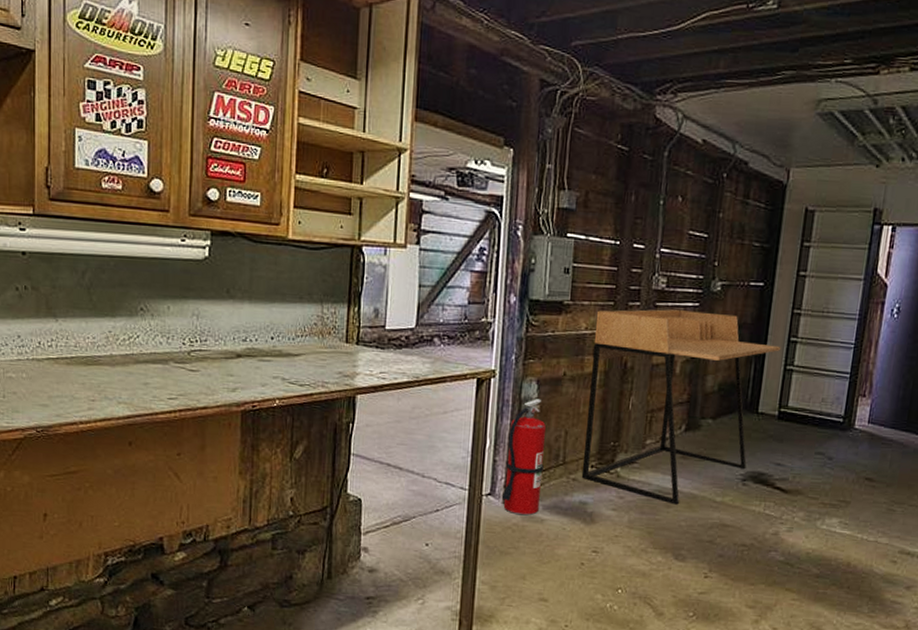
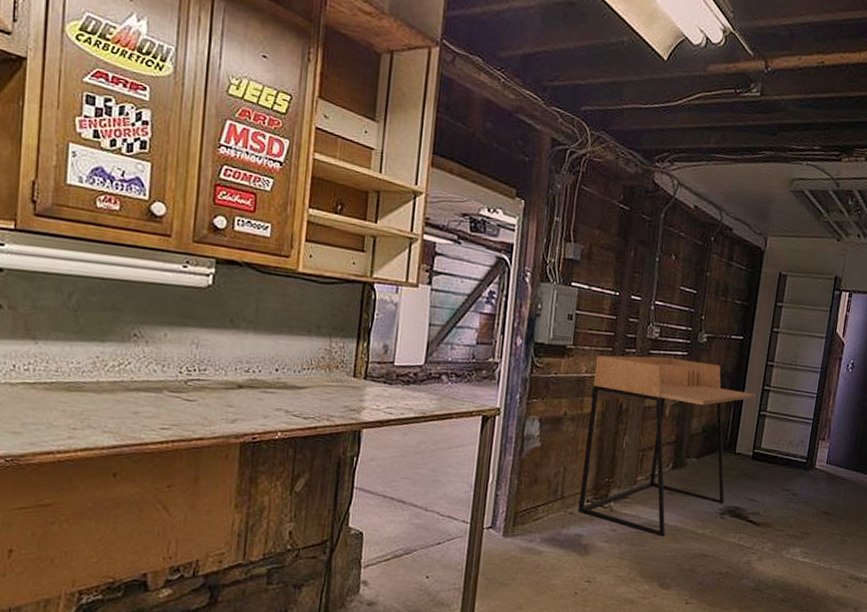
fire extinguisher: present [501,399,546,516] -> none [501,436,546,548]

